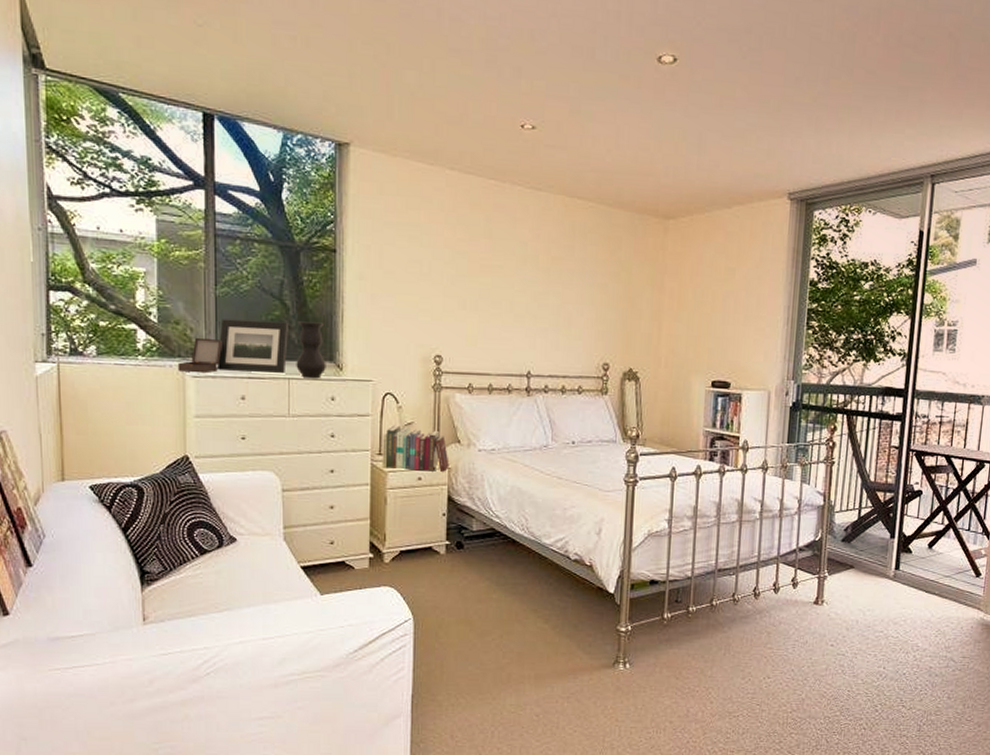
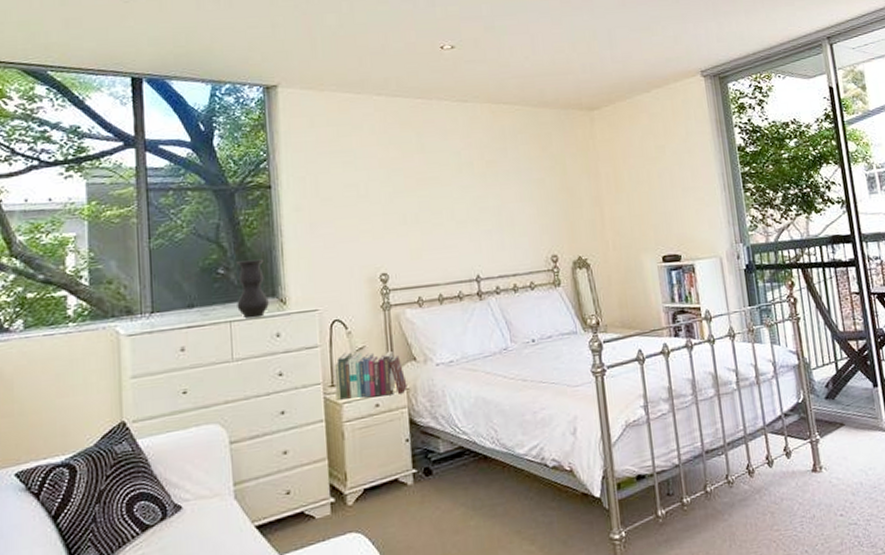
jewelry box: present [177,337,222,374] -> none [111,292,158,333]
picture frame: present [216,319,290,374] -> none [153,264,228,326]

